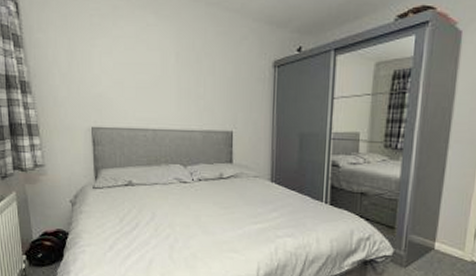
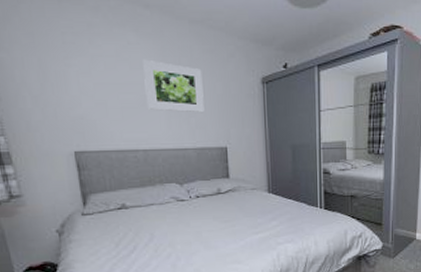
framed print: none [159,40,214,96] -> present [143,59,205,113]

